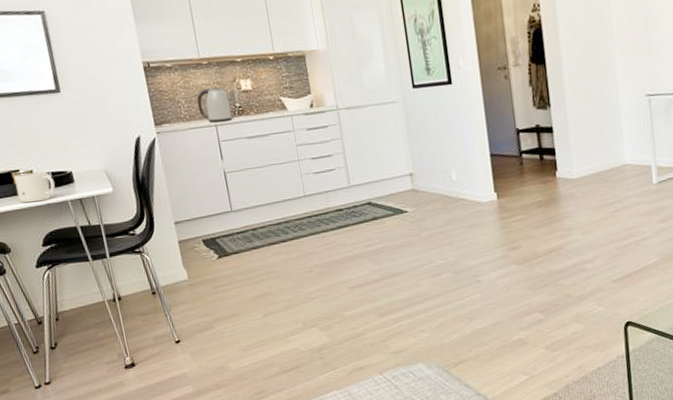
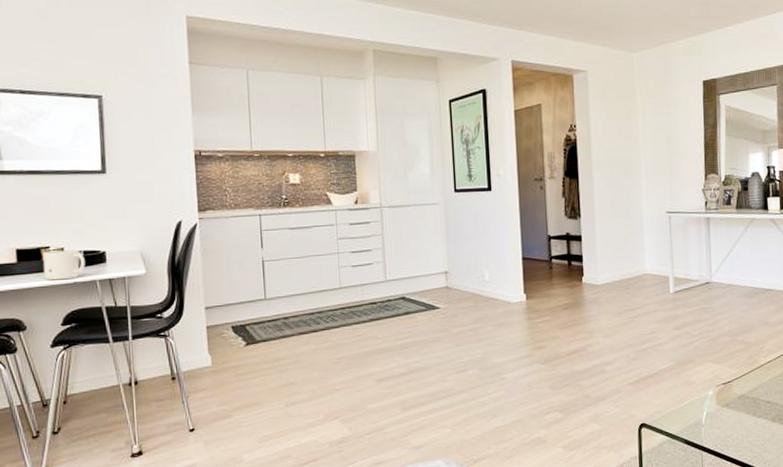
kettle: present [197,87,233,124] -> none [244,178,277,213]

